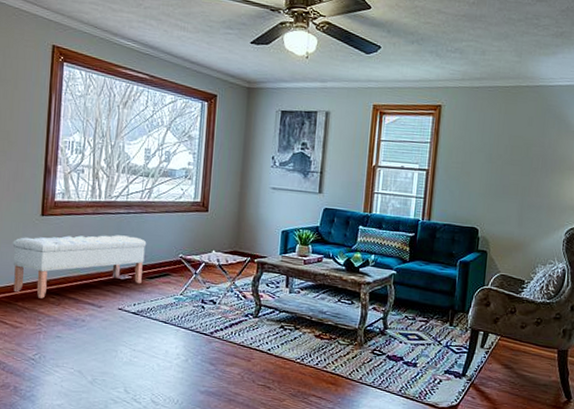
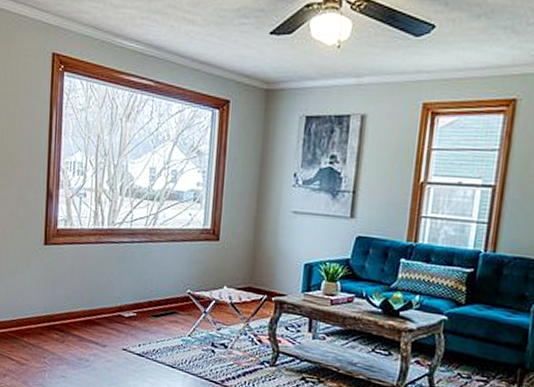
bench: present [12,235,147,299] -> none [17,266,152,335]

